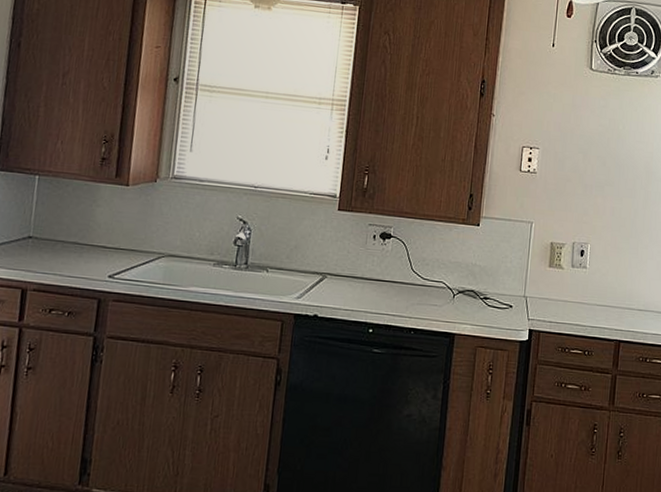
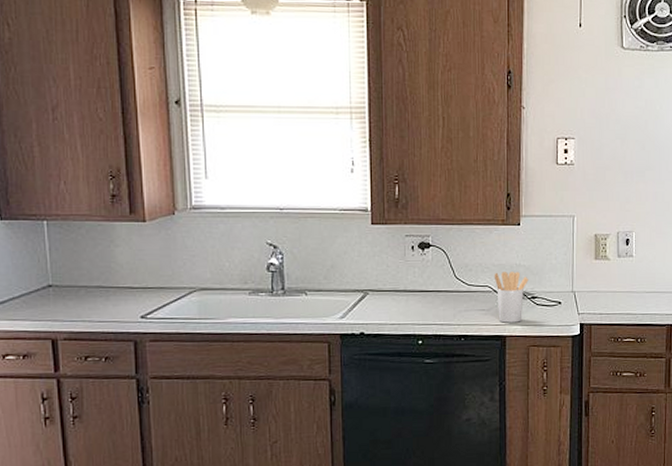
utensil holder: none [449,269,483,322] -> present [494,272,529,323]

